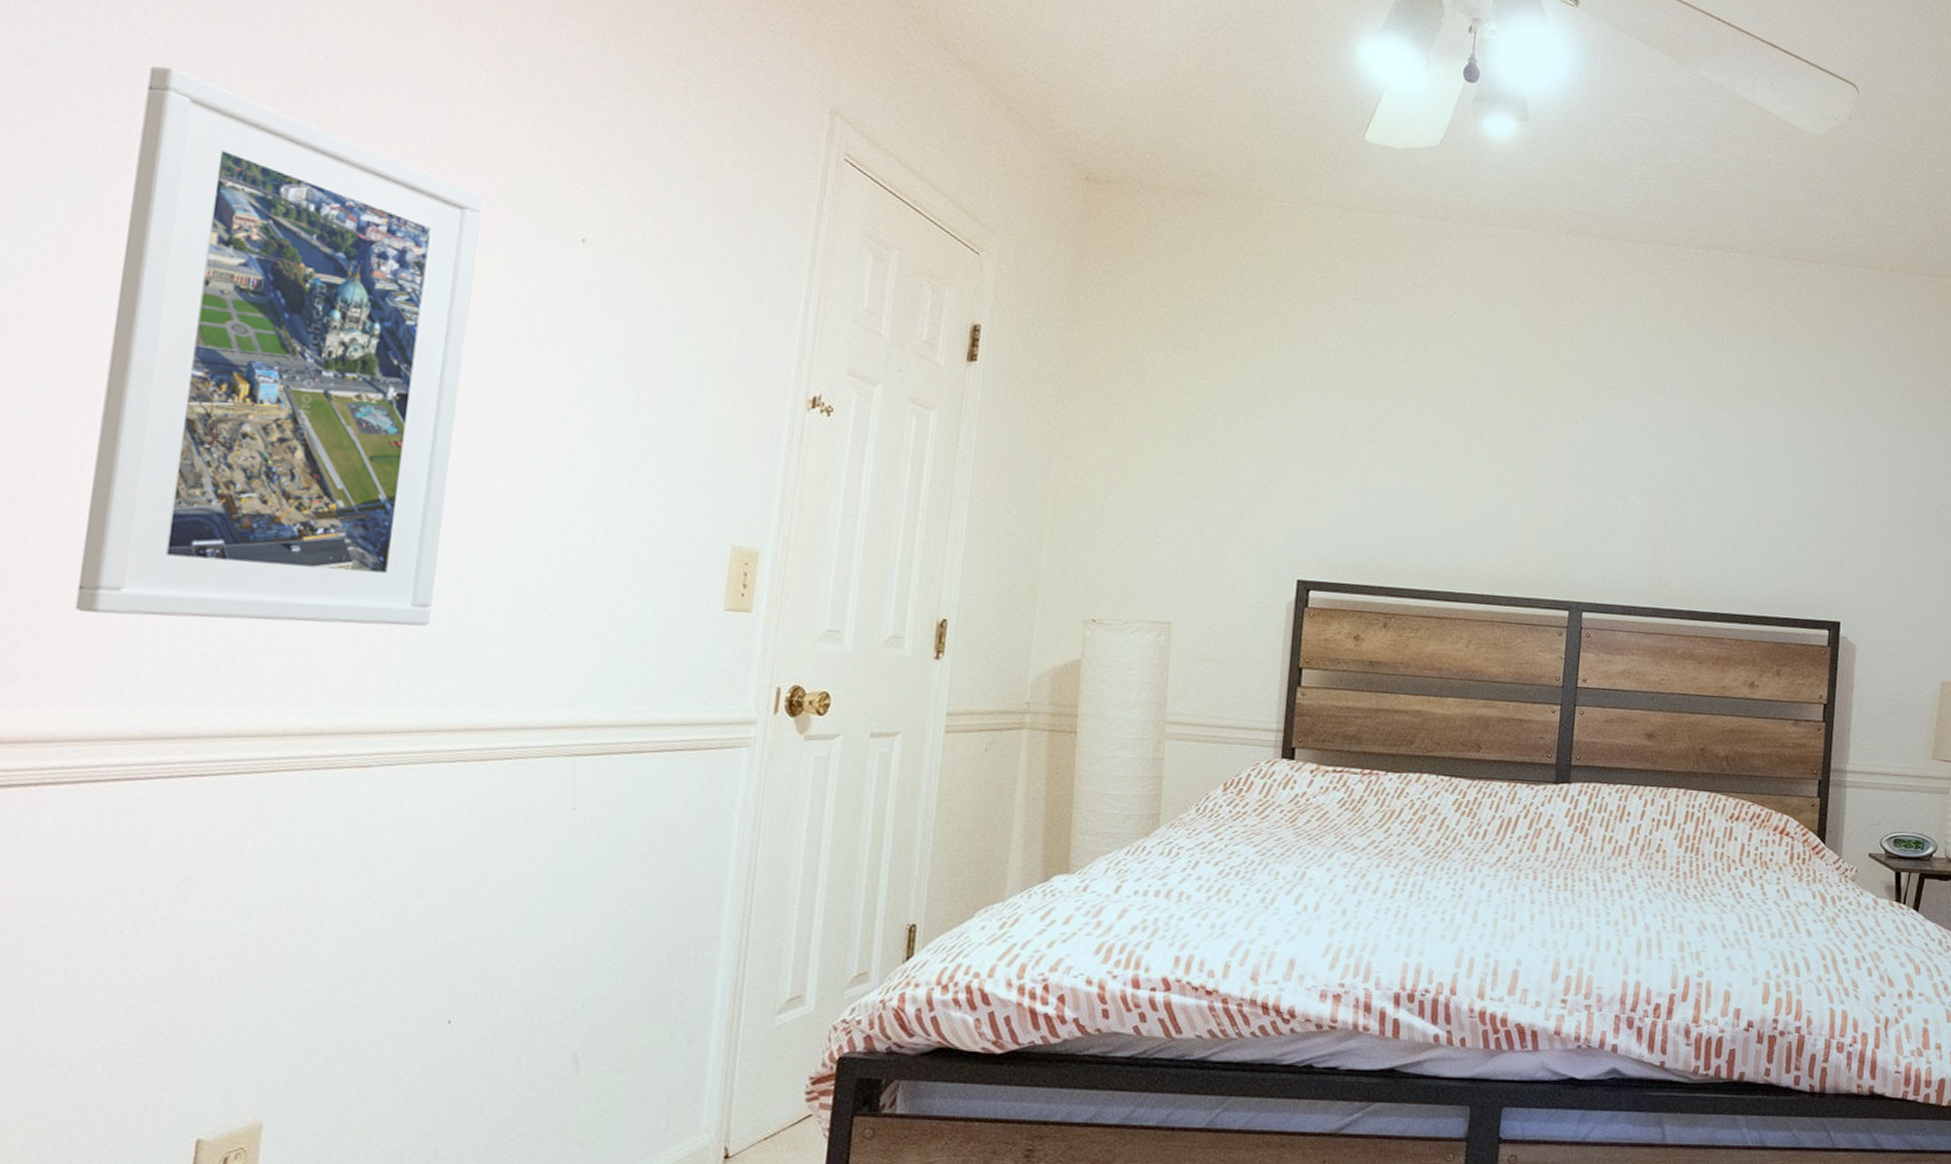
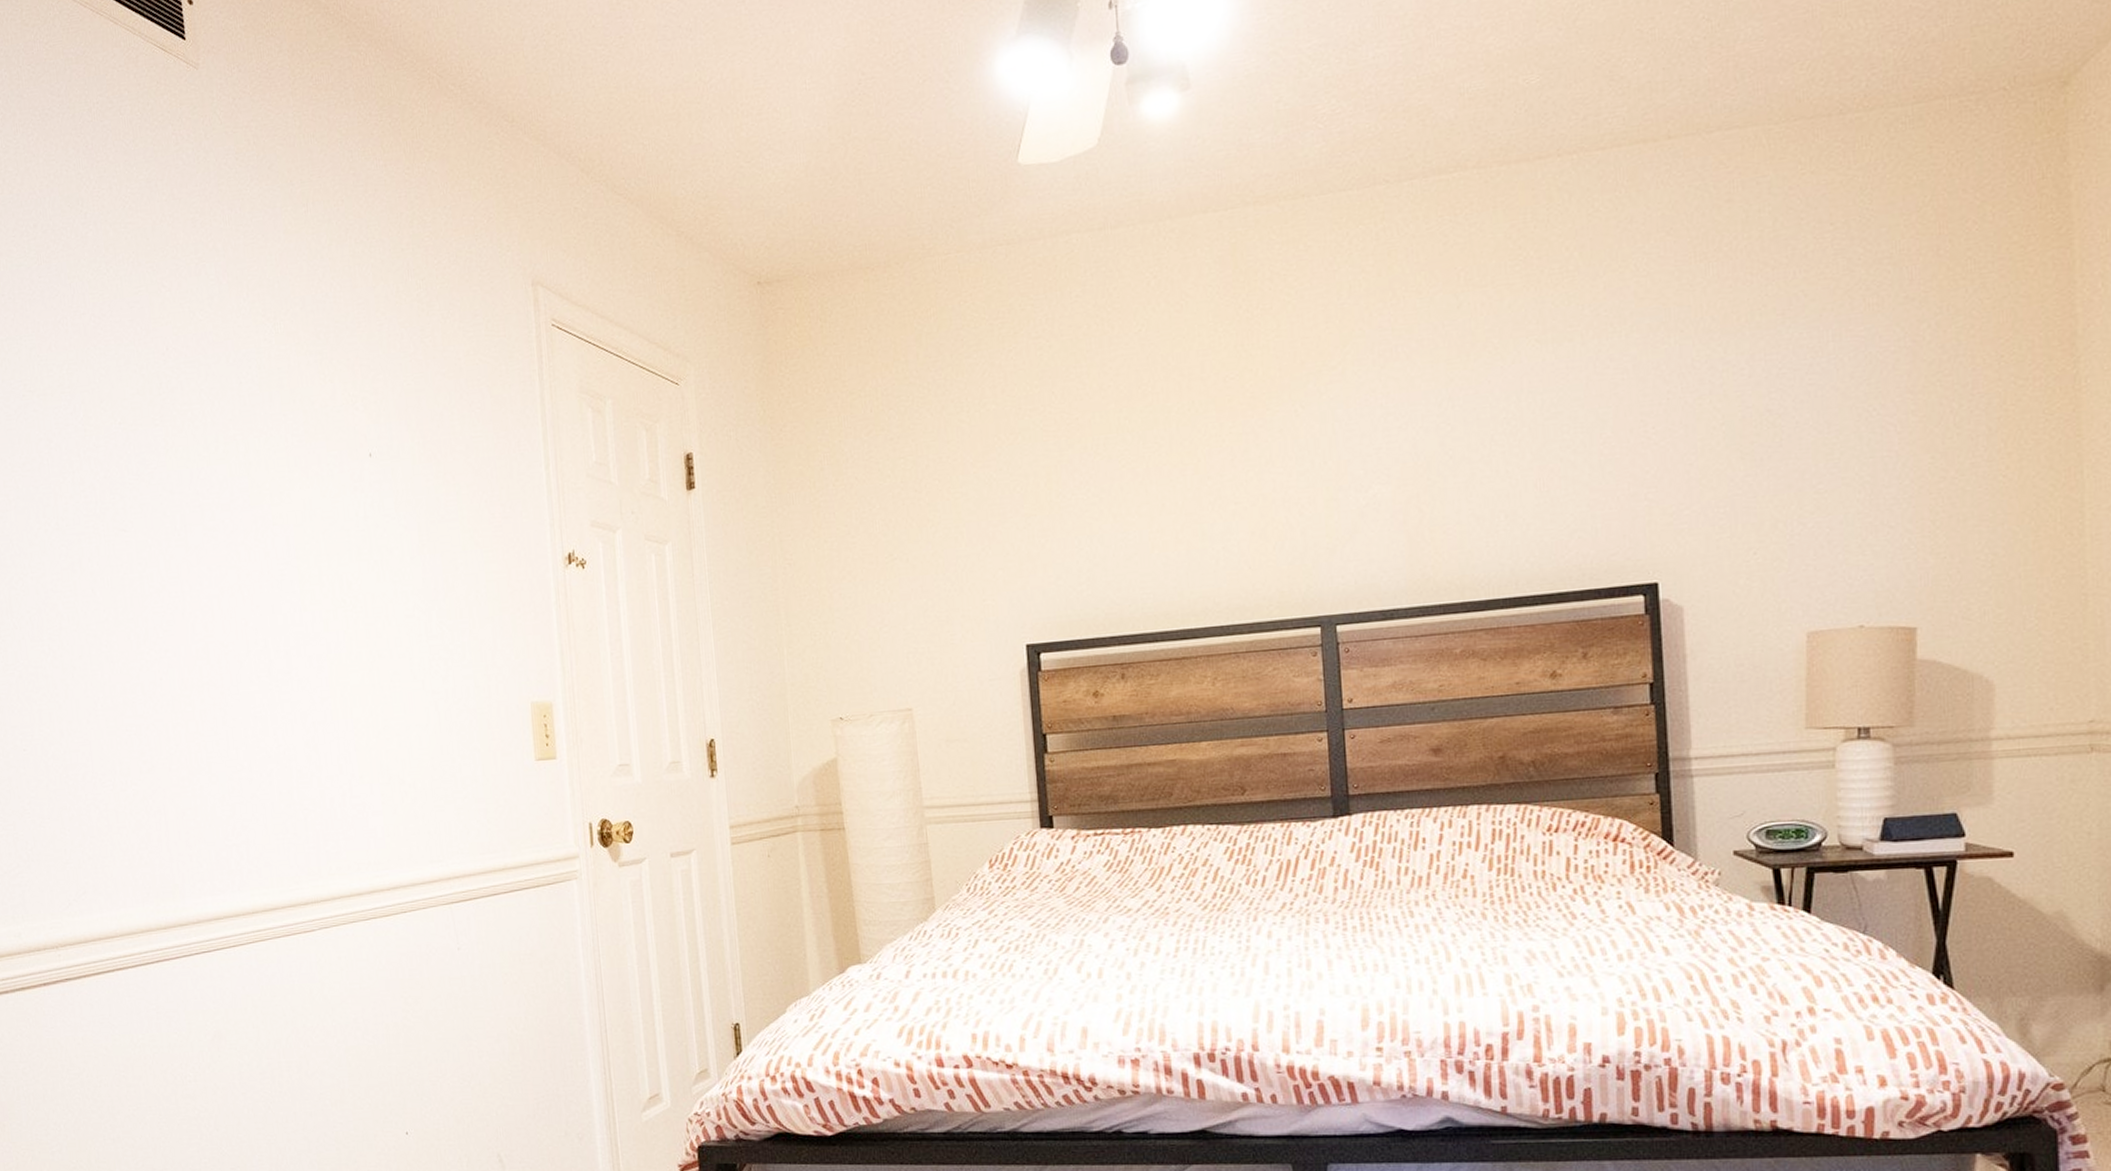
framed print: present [74,66,482,626] -> none [62,387,329,835]

